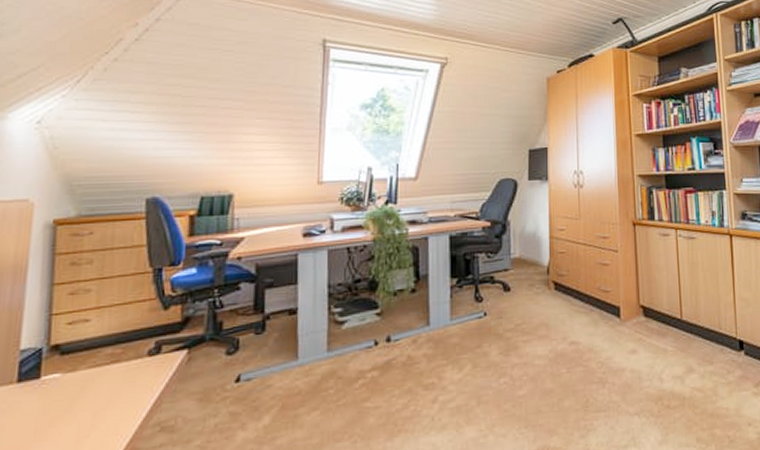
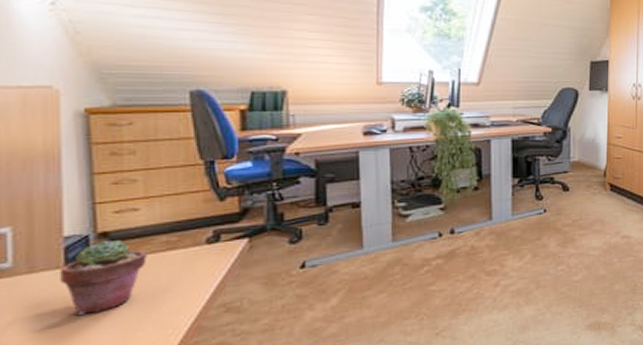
potted succulent: none [11,352,92,436] -> present [60,239,147,316]

